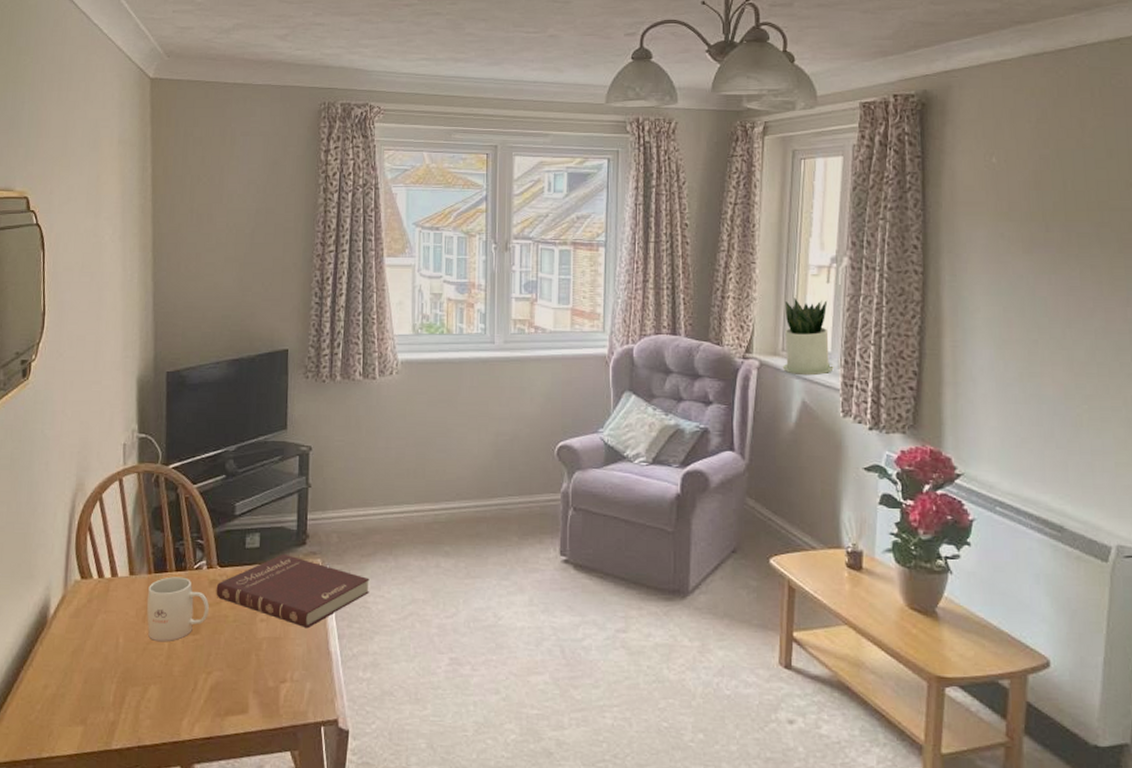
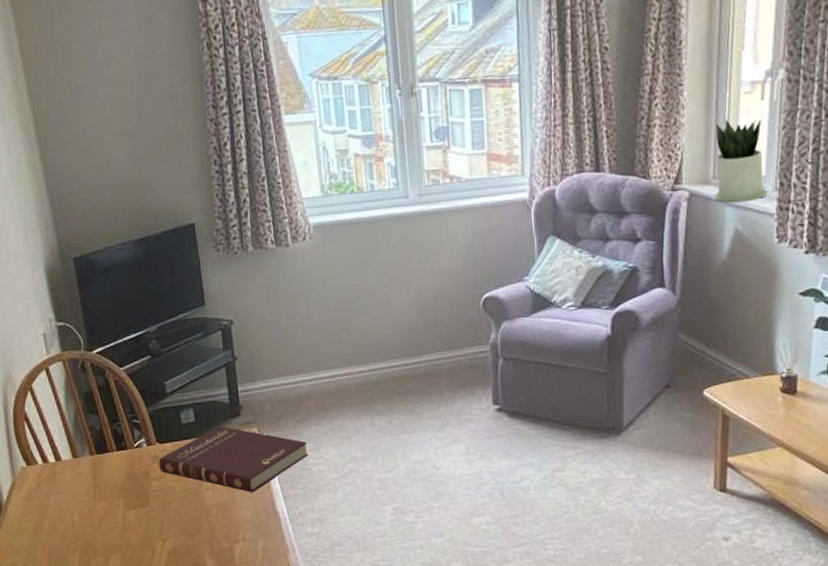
mug: present [146,576,210,642] -> none [93,455,156,517]

